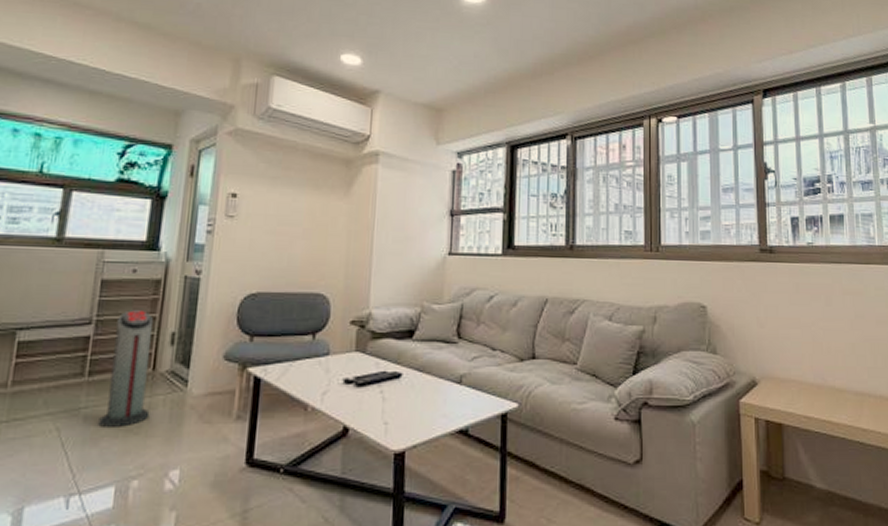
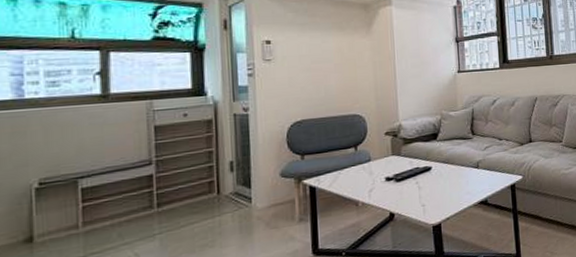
air purifier: present [98,310,153,427] -> none [174,147,221,247]

